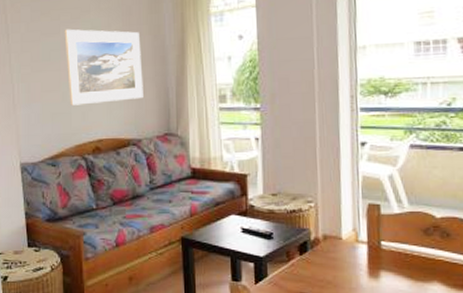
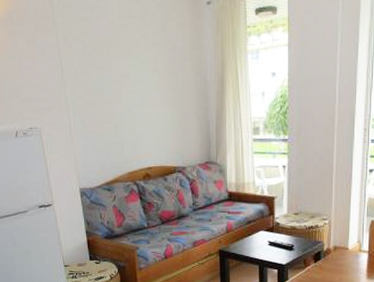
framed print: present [64,29,143,106] -> none [115,63,187,136]

